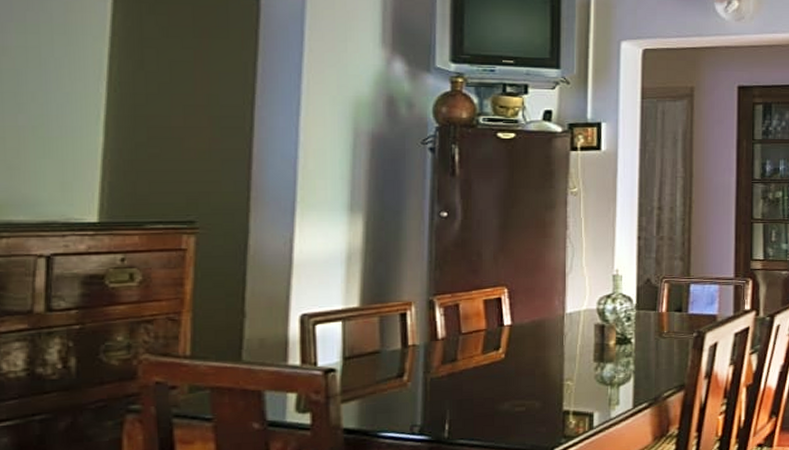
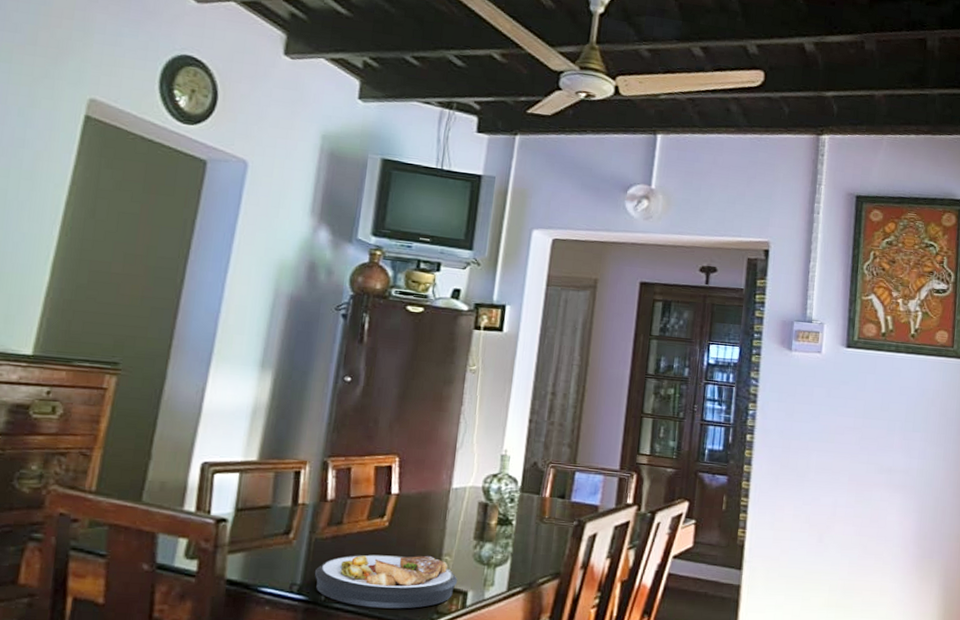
plate: none [434,382,582,440] -> present [314,554,458,609]

